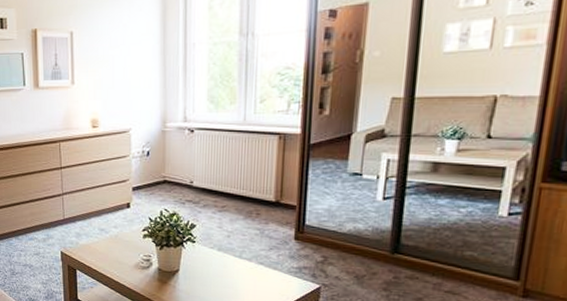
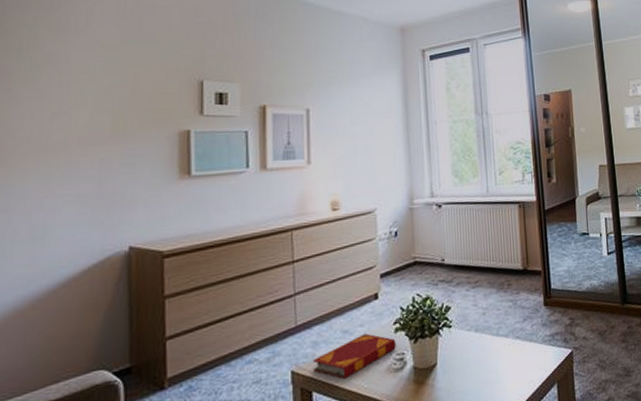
hardback book: none [77,234,144,265] -> present [313,333,396,379]

